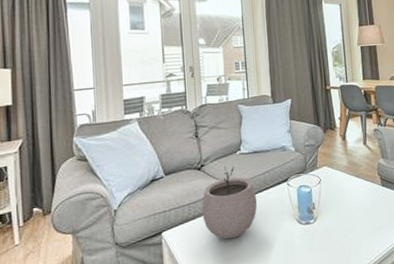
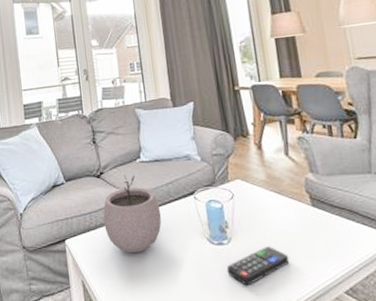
remote control: none [311,222,363,258] -> present [226,246,290,286]

